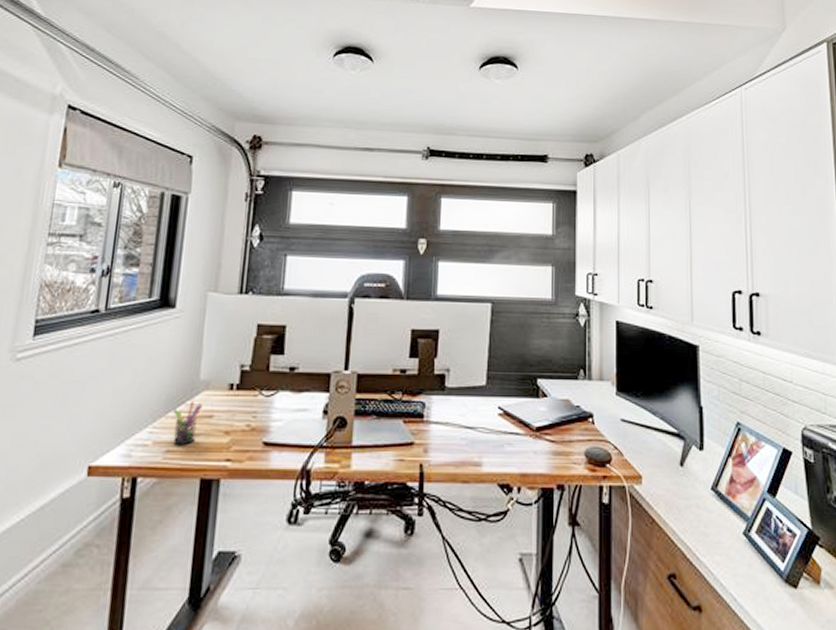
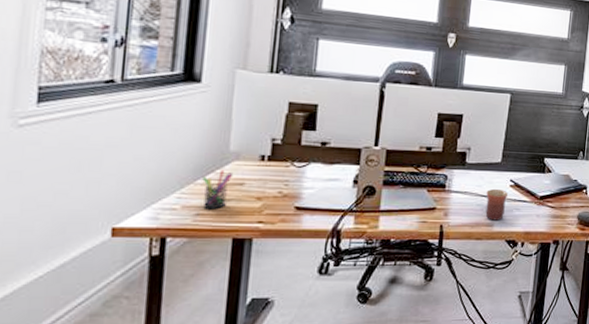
mug: none [471,418,497,459] -> present [485,188,509,221]

